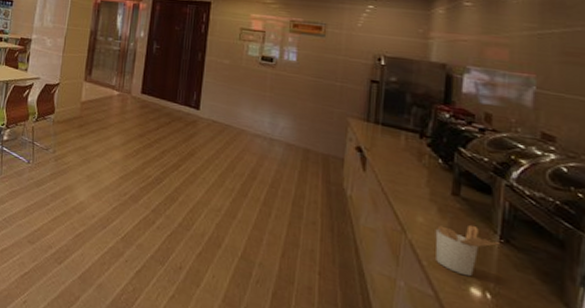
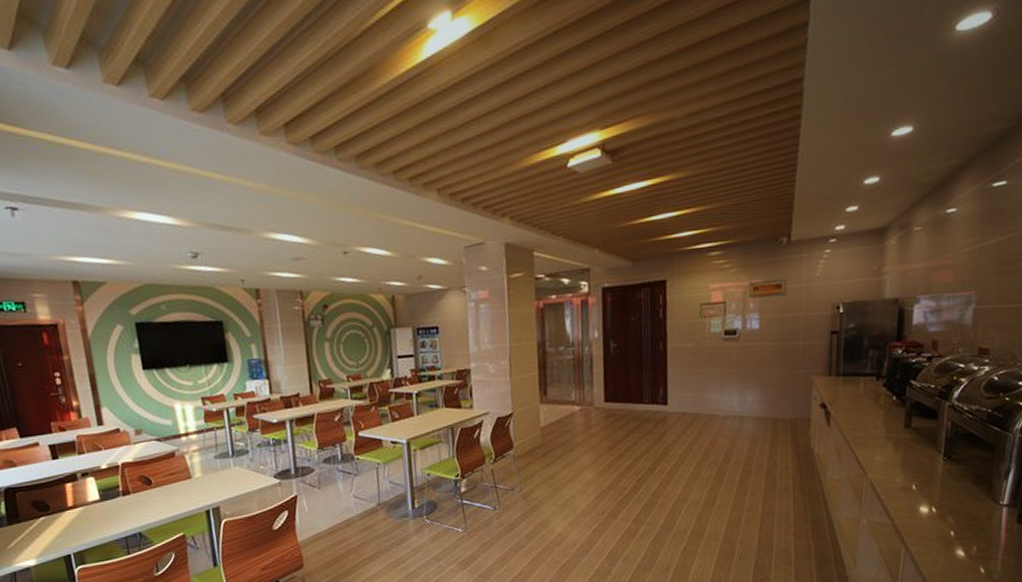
utensil holder: present [435,224,500,277] -> none [891,451,943,499]

